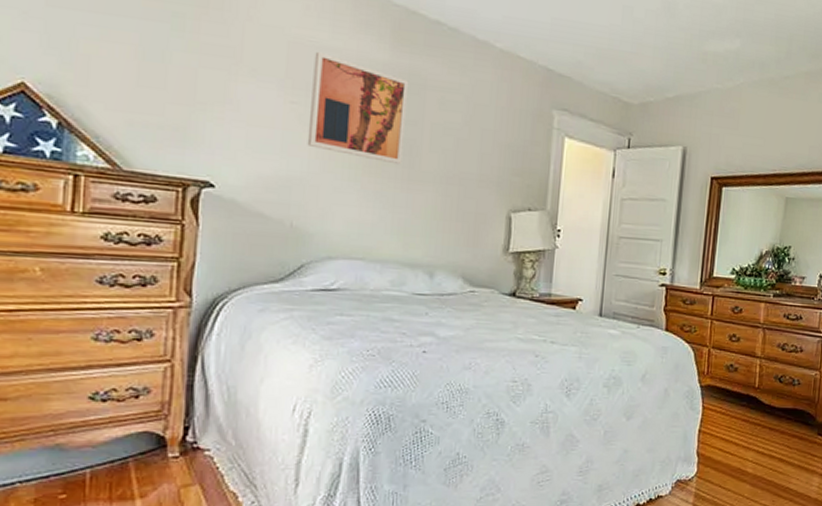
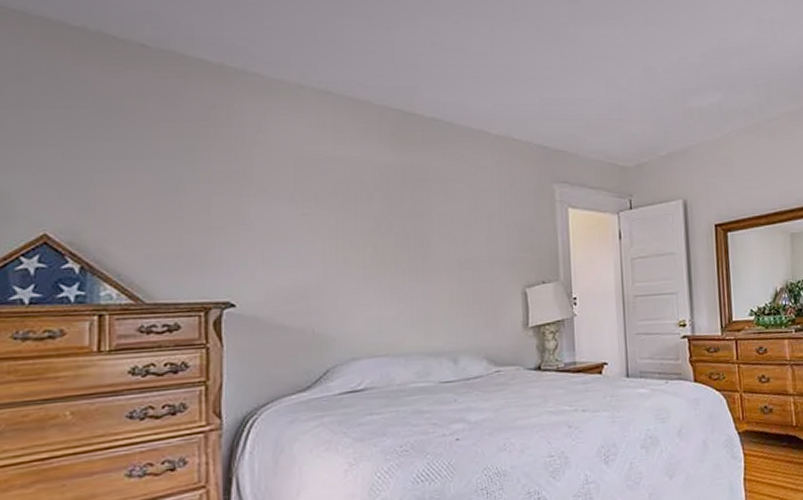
wall art: present [307,51,409,165] -> none [320,163,414,259]

